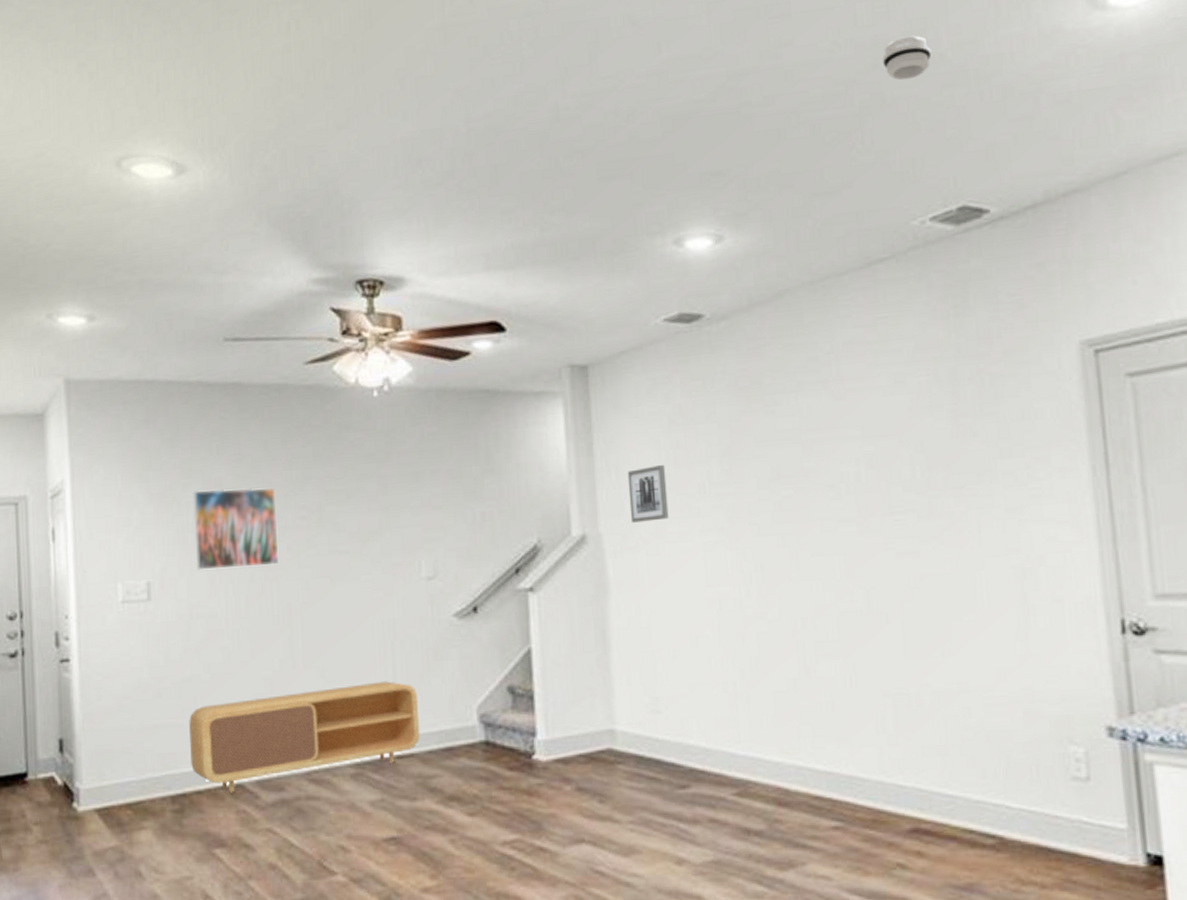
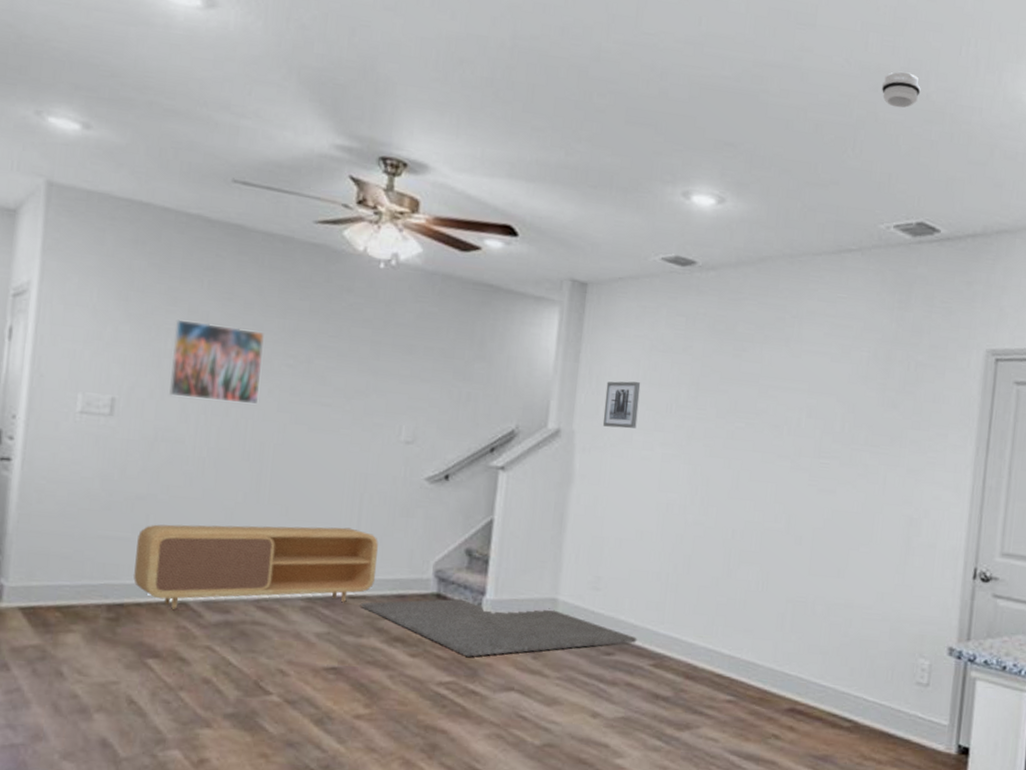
rug: none [409,741,713,809] -> present [359,598,637,657]

